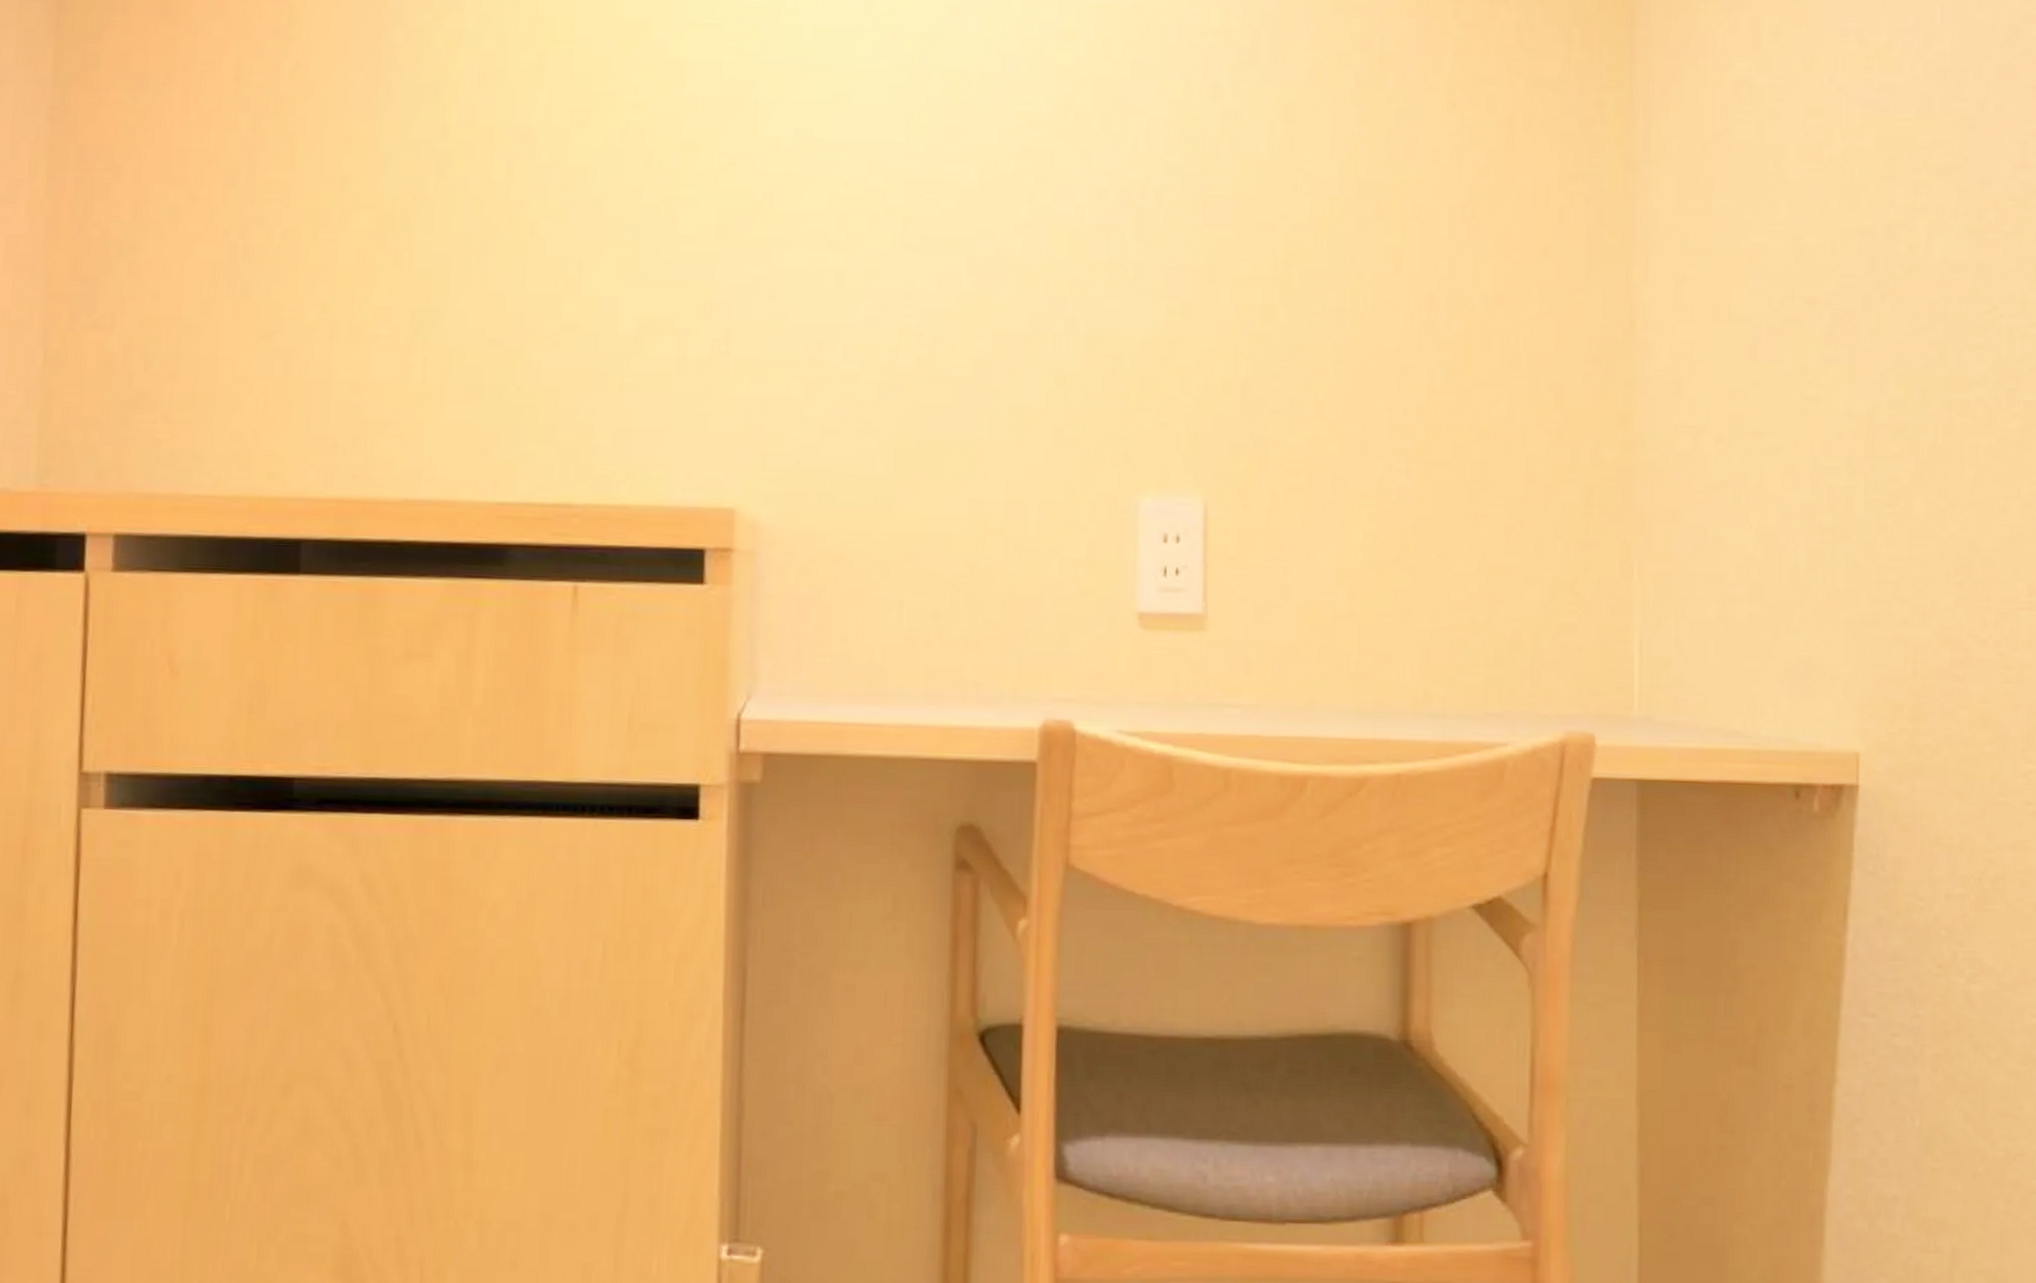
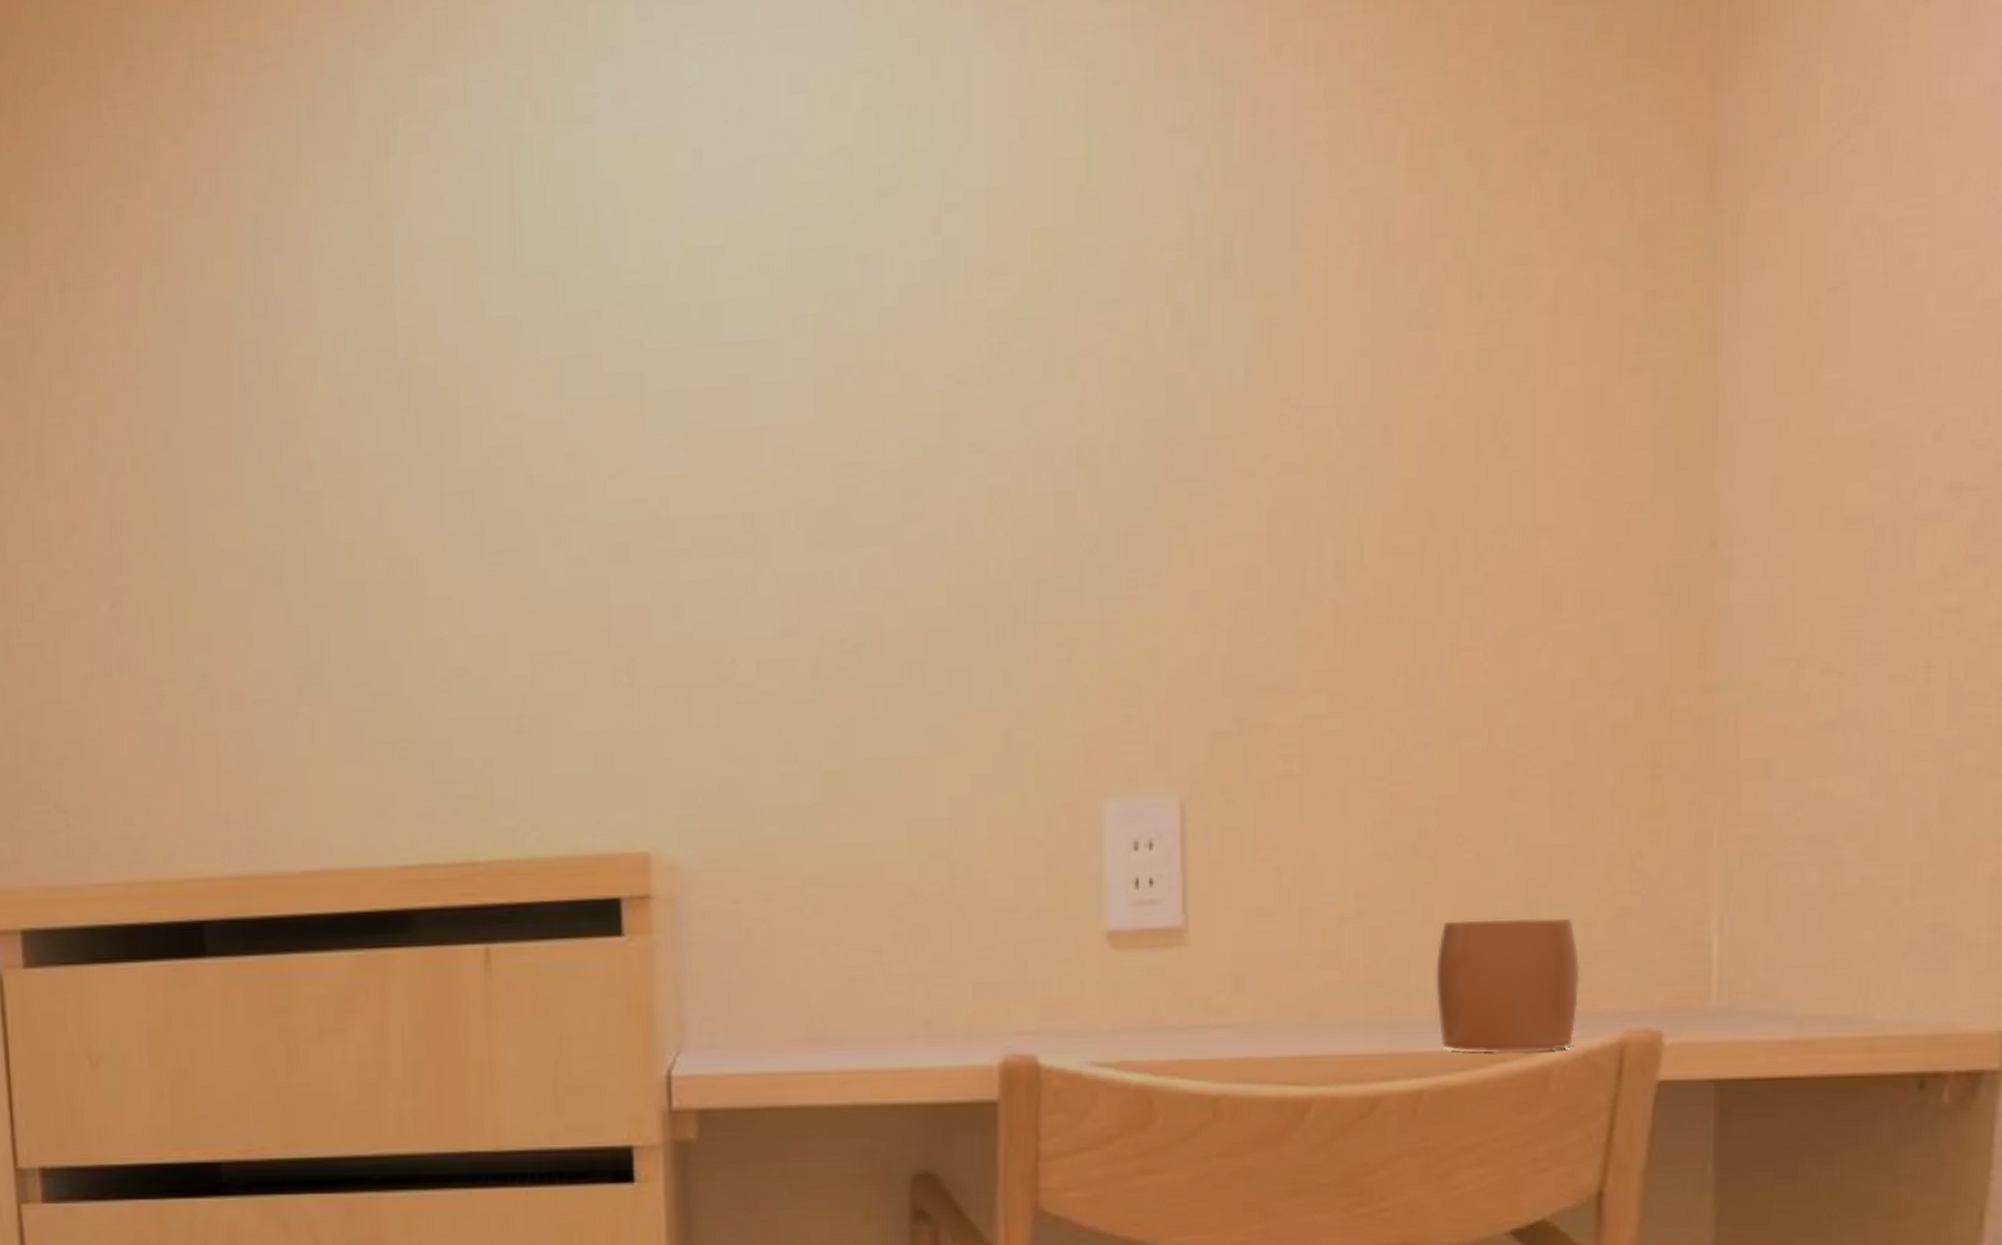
mug: none [1412,625,1530,745] -> present [1435,918,1580,1052]

